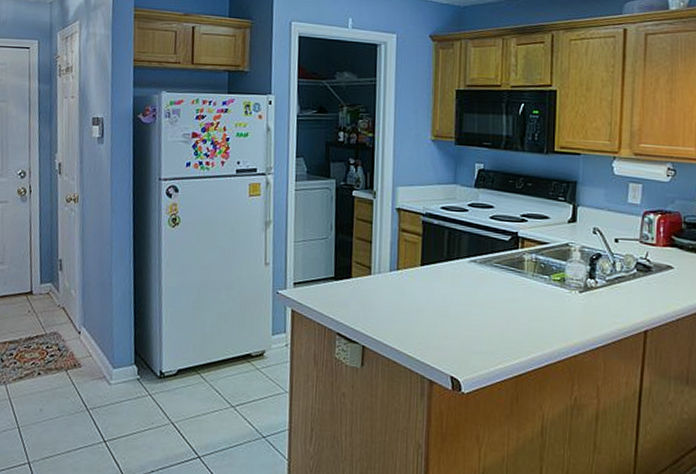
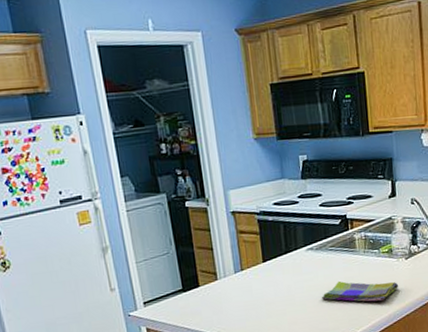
dish towel: none [477,301,569,333] -> present [321,281,399,302]

